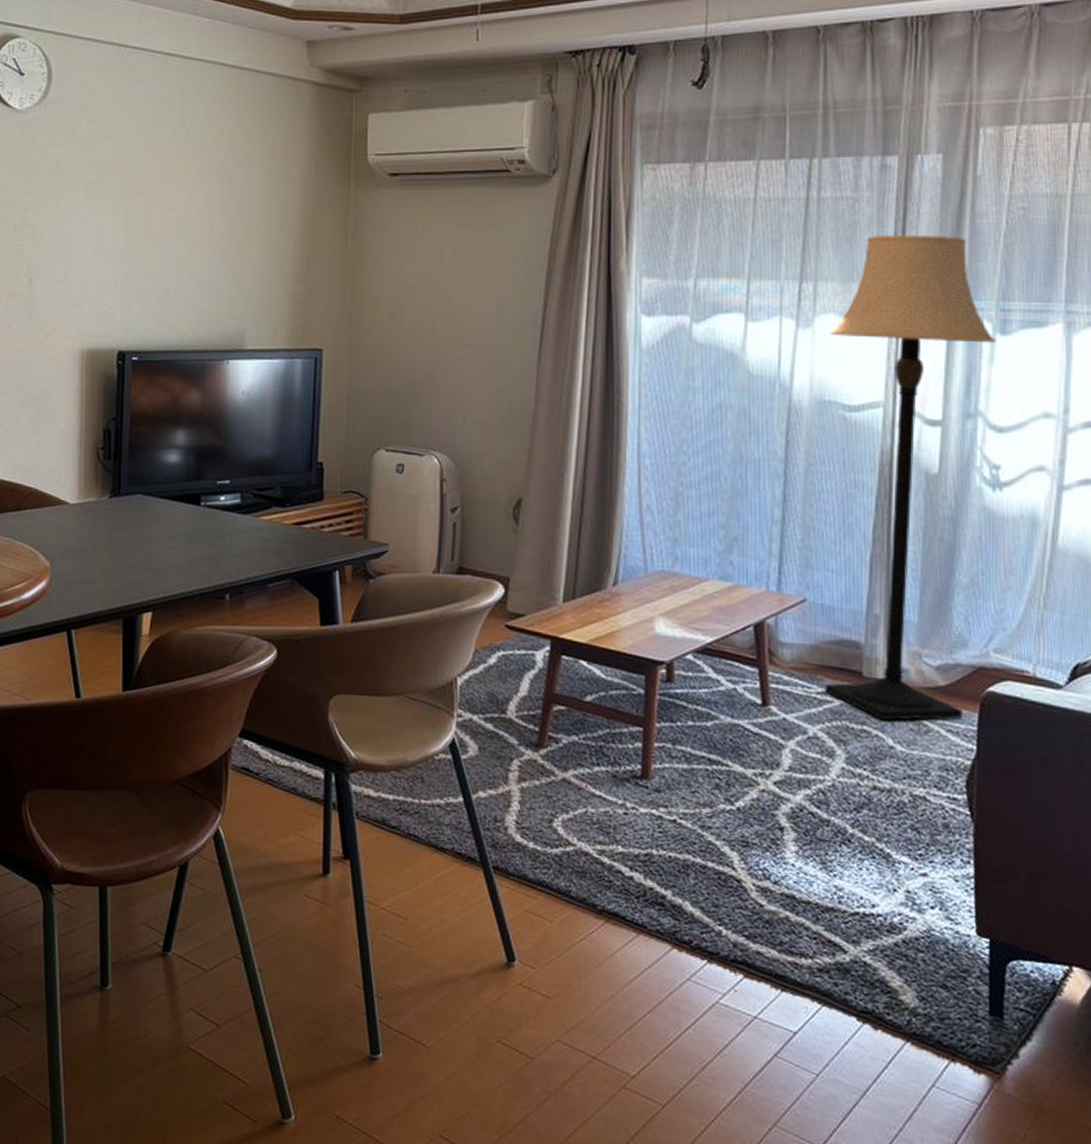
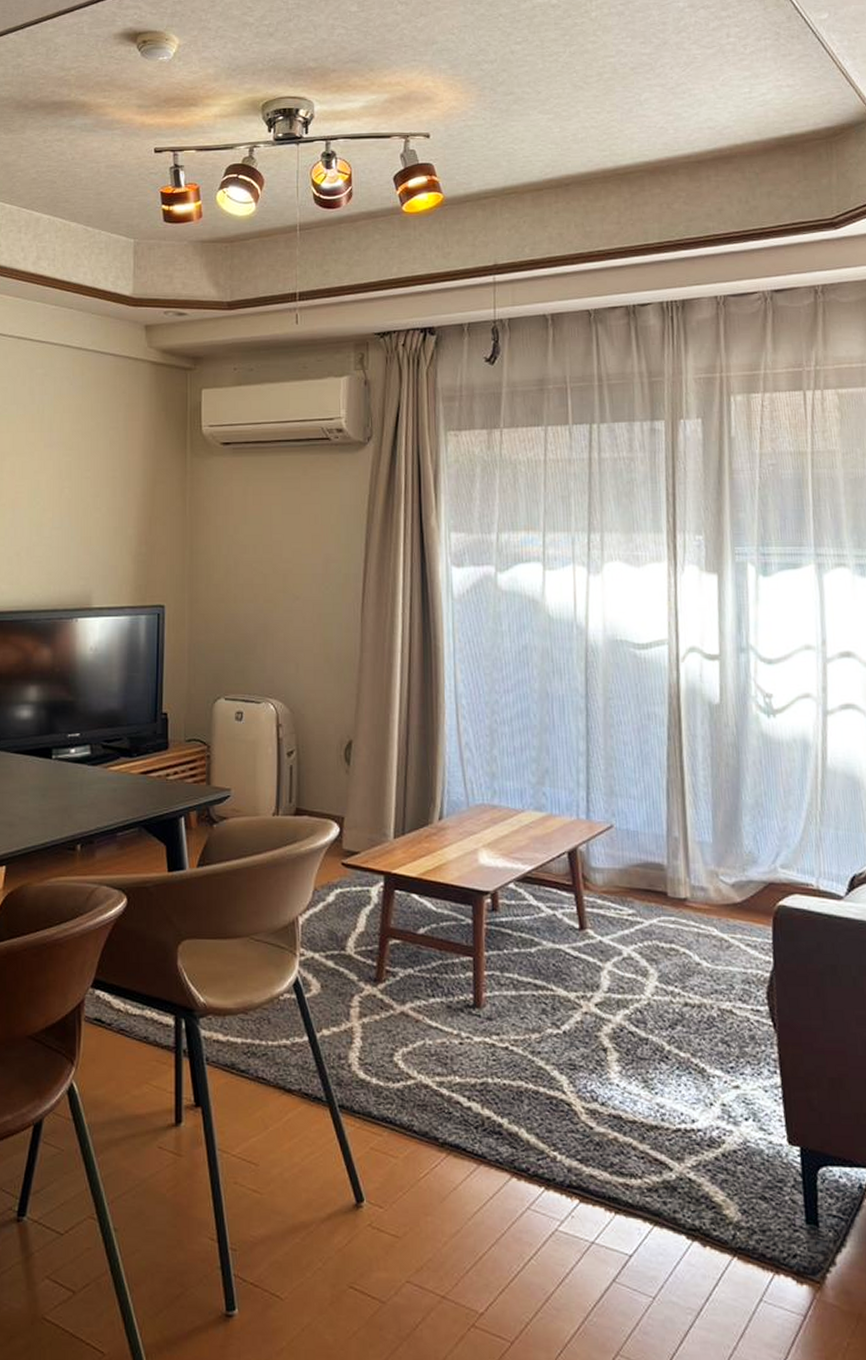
lamp: present [825,234,996,720] -> none [617,489,759,937]

